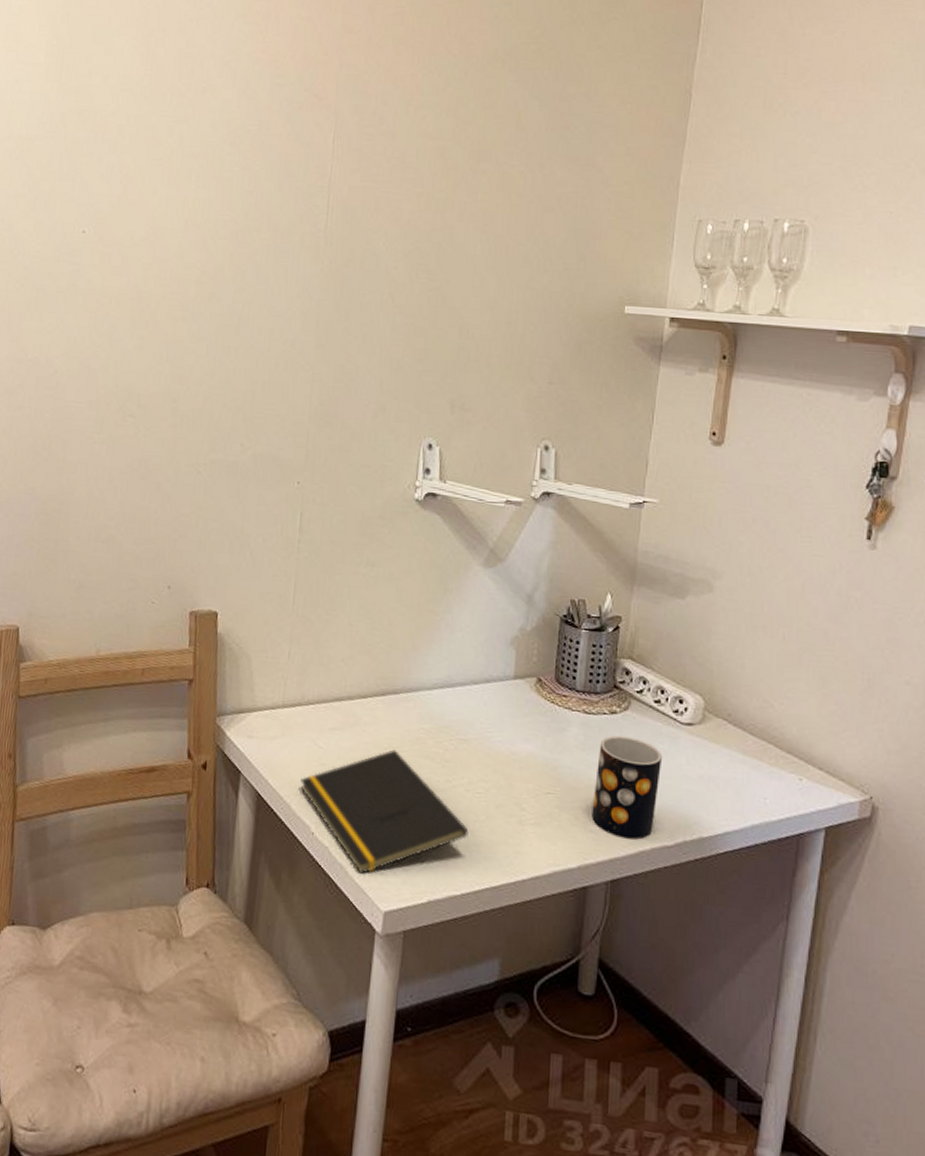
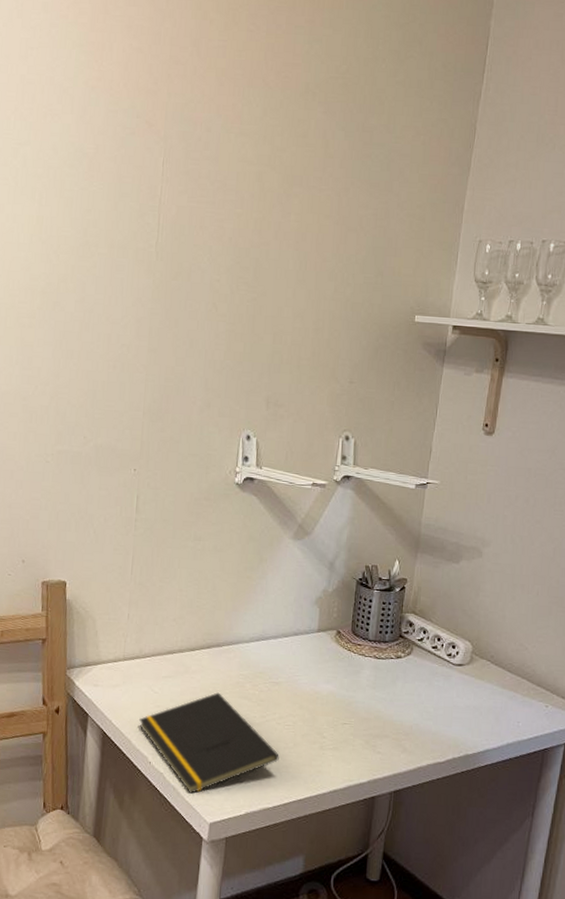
mug: present [592,735,663,839] -> none [380,675,438,758]

